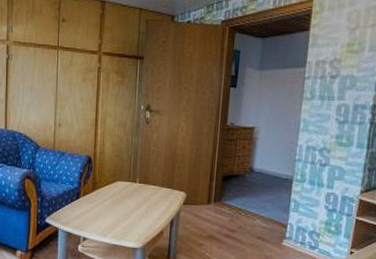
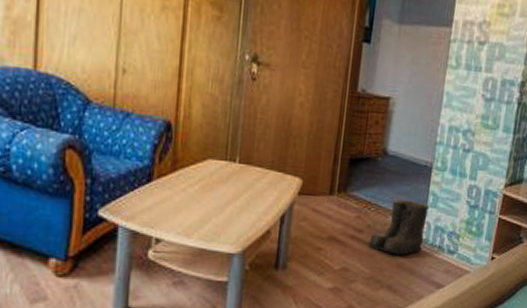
boots: none [240,206,291,250] -> present [368,199,429,255]

